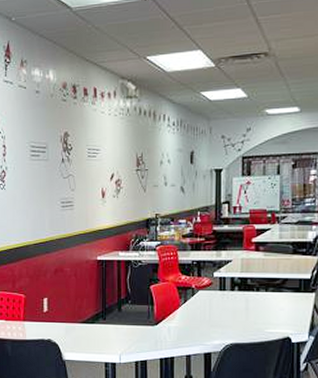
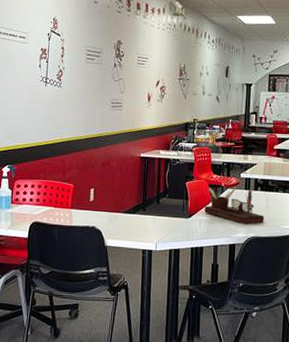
desk organizer: none [173,287,244,331] -> present [204,186,265,225]

